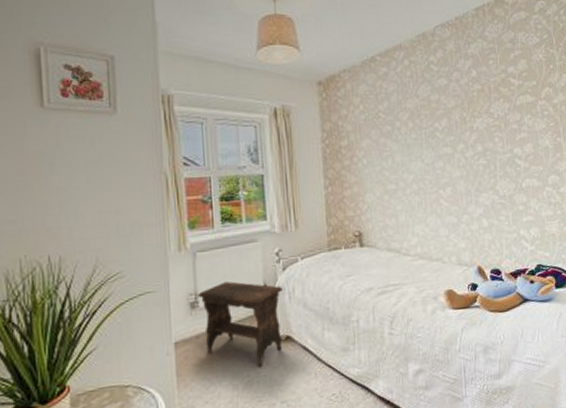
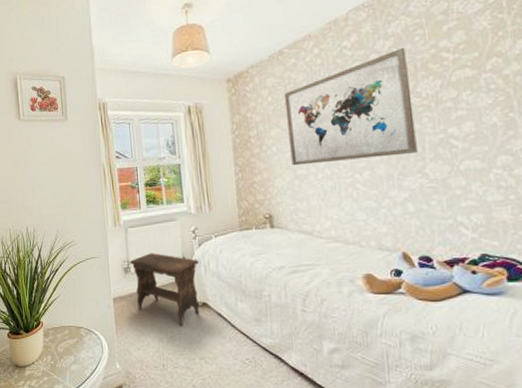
wall art: none [375,69,490,180] -> present [284,47,417,166]

